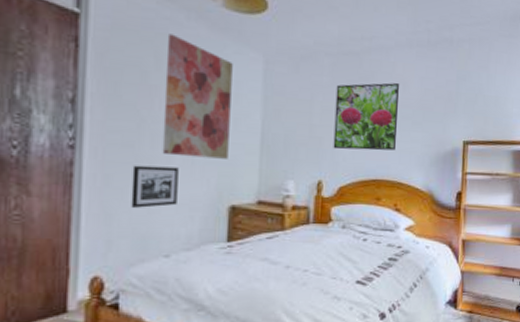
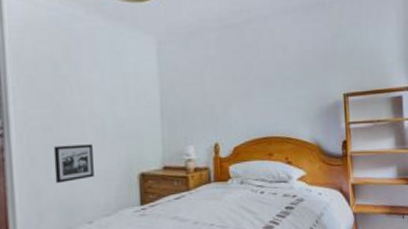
wall art: present [162,33,233,159] -> none [71,28,134,134]
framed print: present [333,82,400,151] -> none [223,47,283,114]

